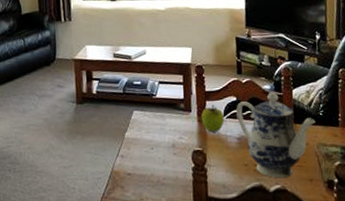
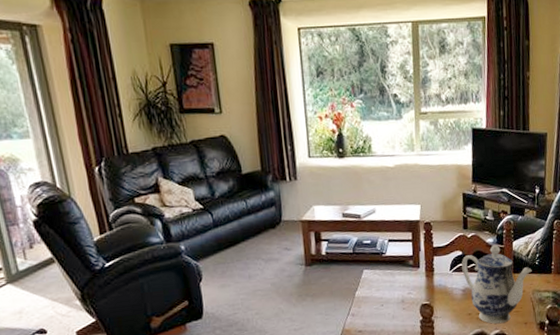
fruit: present [201,105,225,133] -> none [428,260,451,286]

